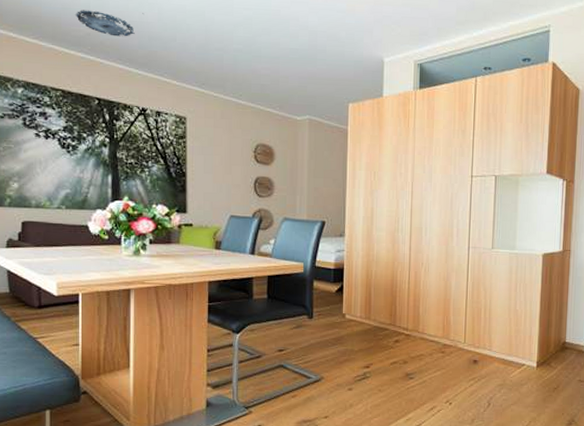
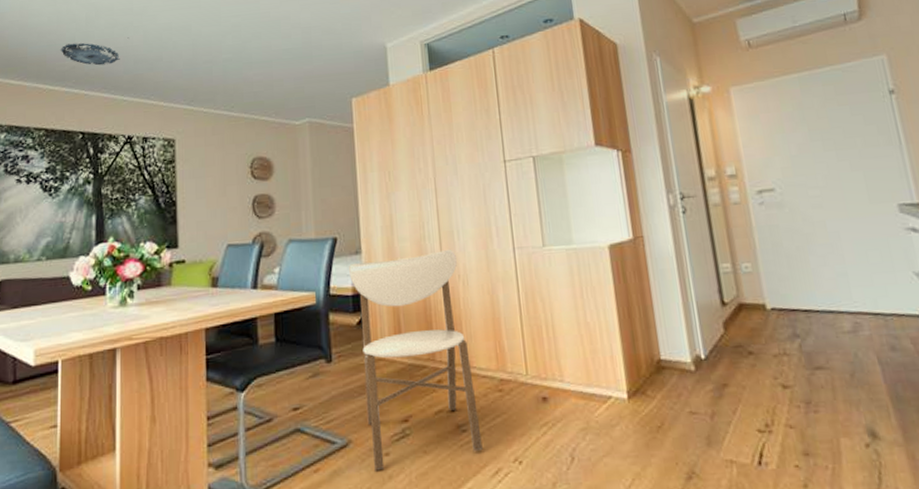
dining chair: none [333,241,424,400] -> present [349,249,483,471]

